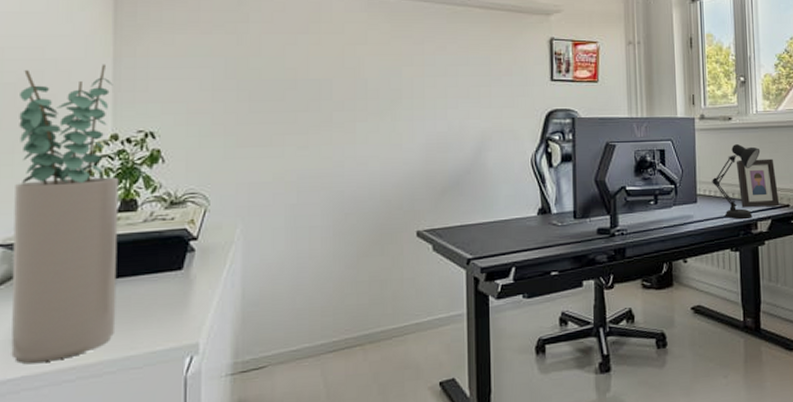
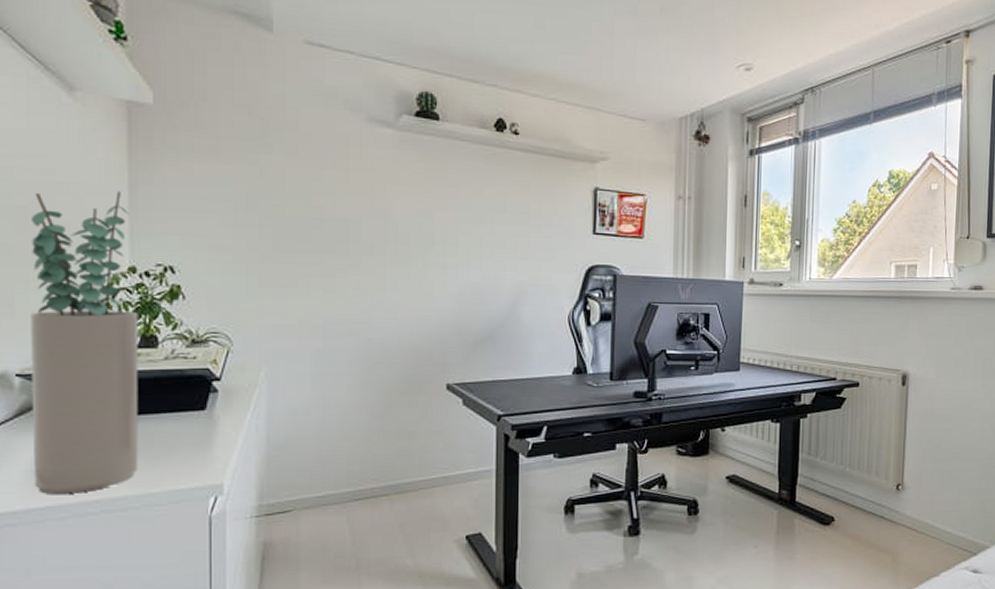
desk lamp: present [712,144,761,219] -> none [757,312,811,390]
picture frame: present [736,158,780,208] -> none [783,328,826,379]

